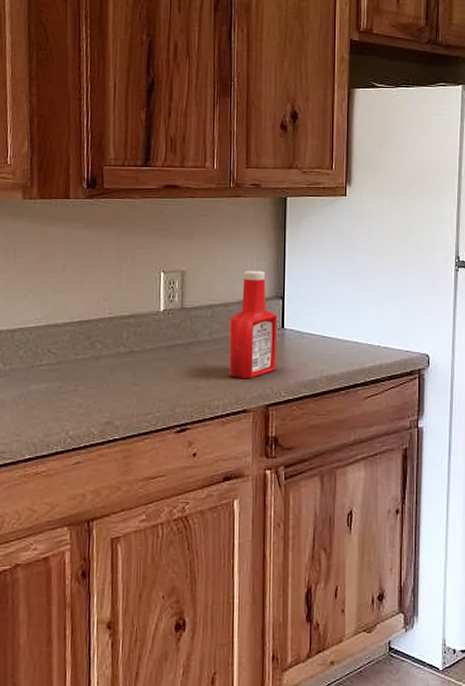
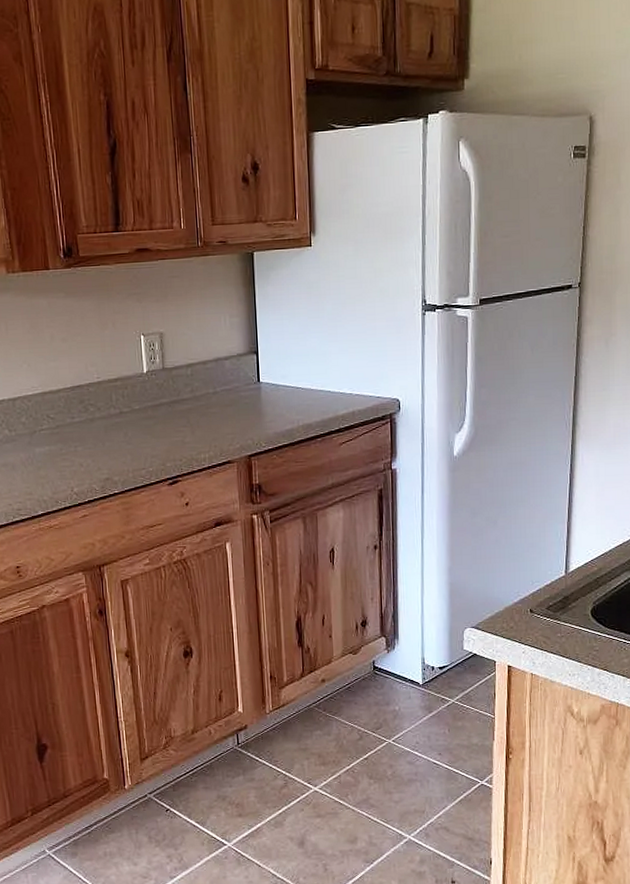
ketchup bottle: present [229,270,278,379] -> none [209,327,256,433]

